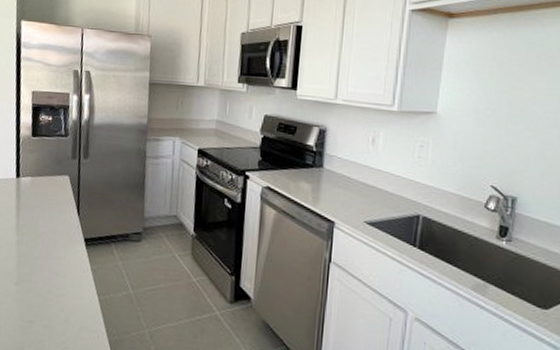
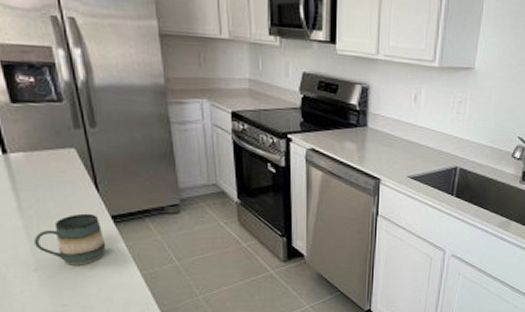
mug: none [20,234,76,284] -> present [34,213,106,265]

